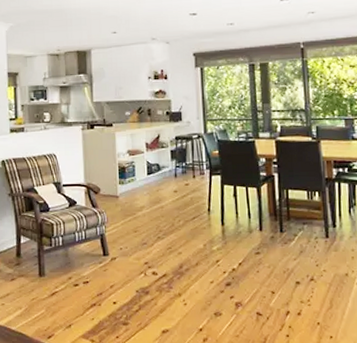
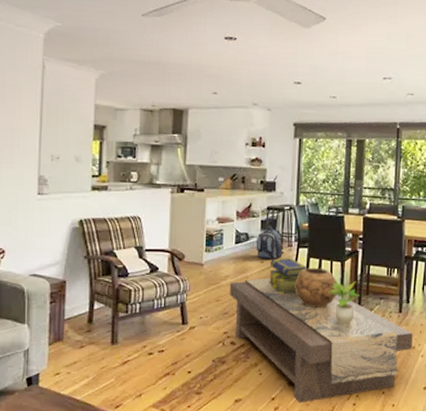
coffee table: none [145,207,346,335] -> present [229,278,413,403]
backpack: none [167,155,198,188] -> present [256,226,285,259]
stack of books: none [183,185,222,222] -> present [268,257,308,294]
decorative bowl: none [211,194,256,235] -> present [294,267,337,308]
potted plant: none [247,206,280,251] -> present [328,280,359,323]

